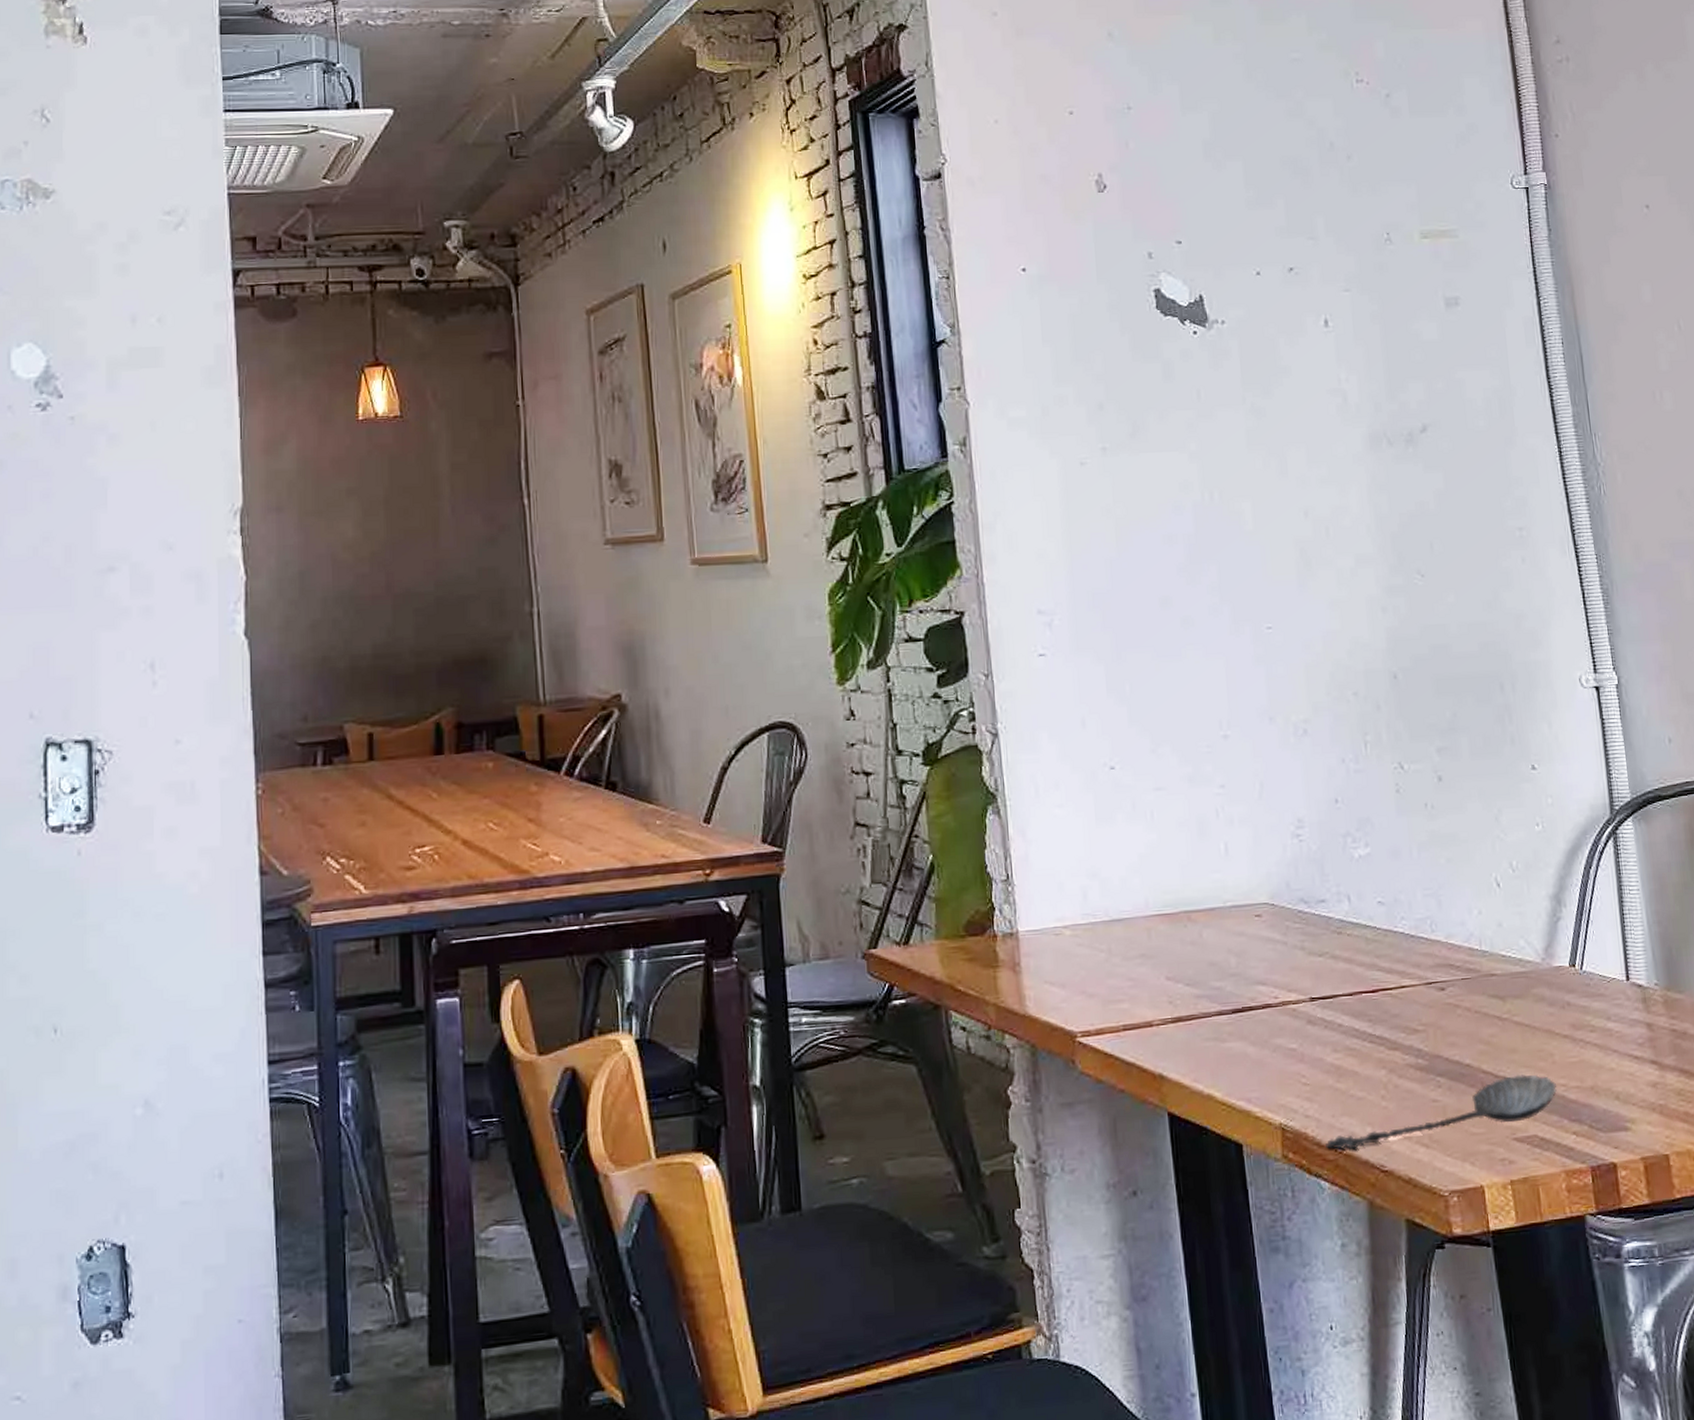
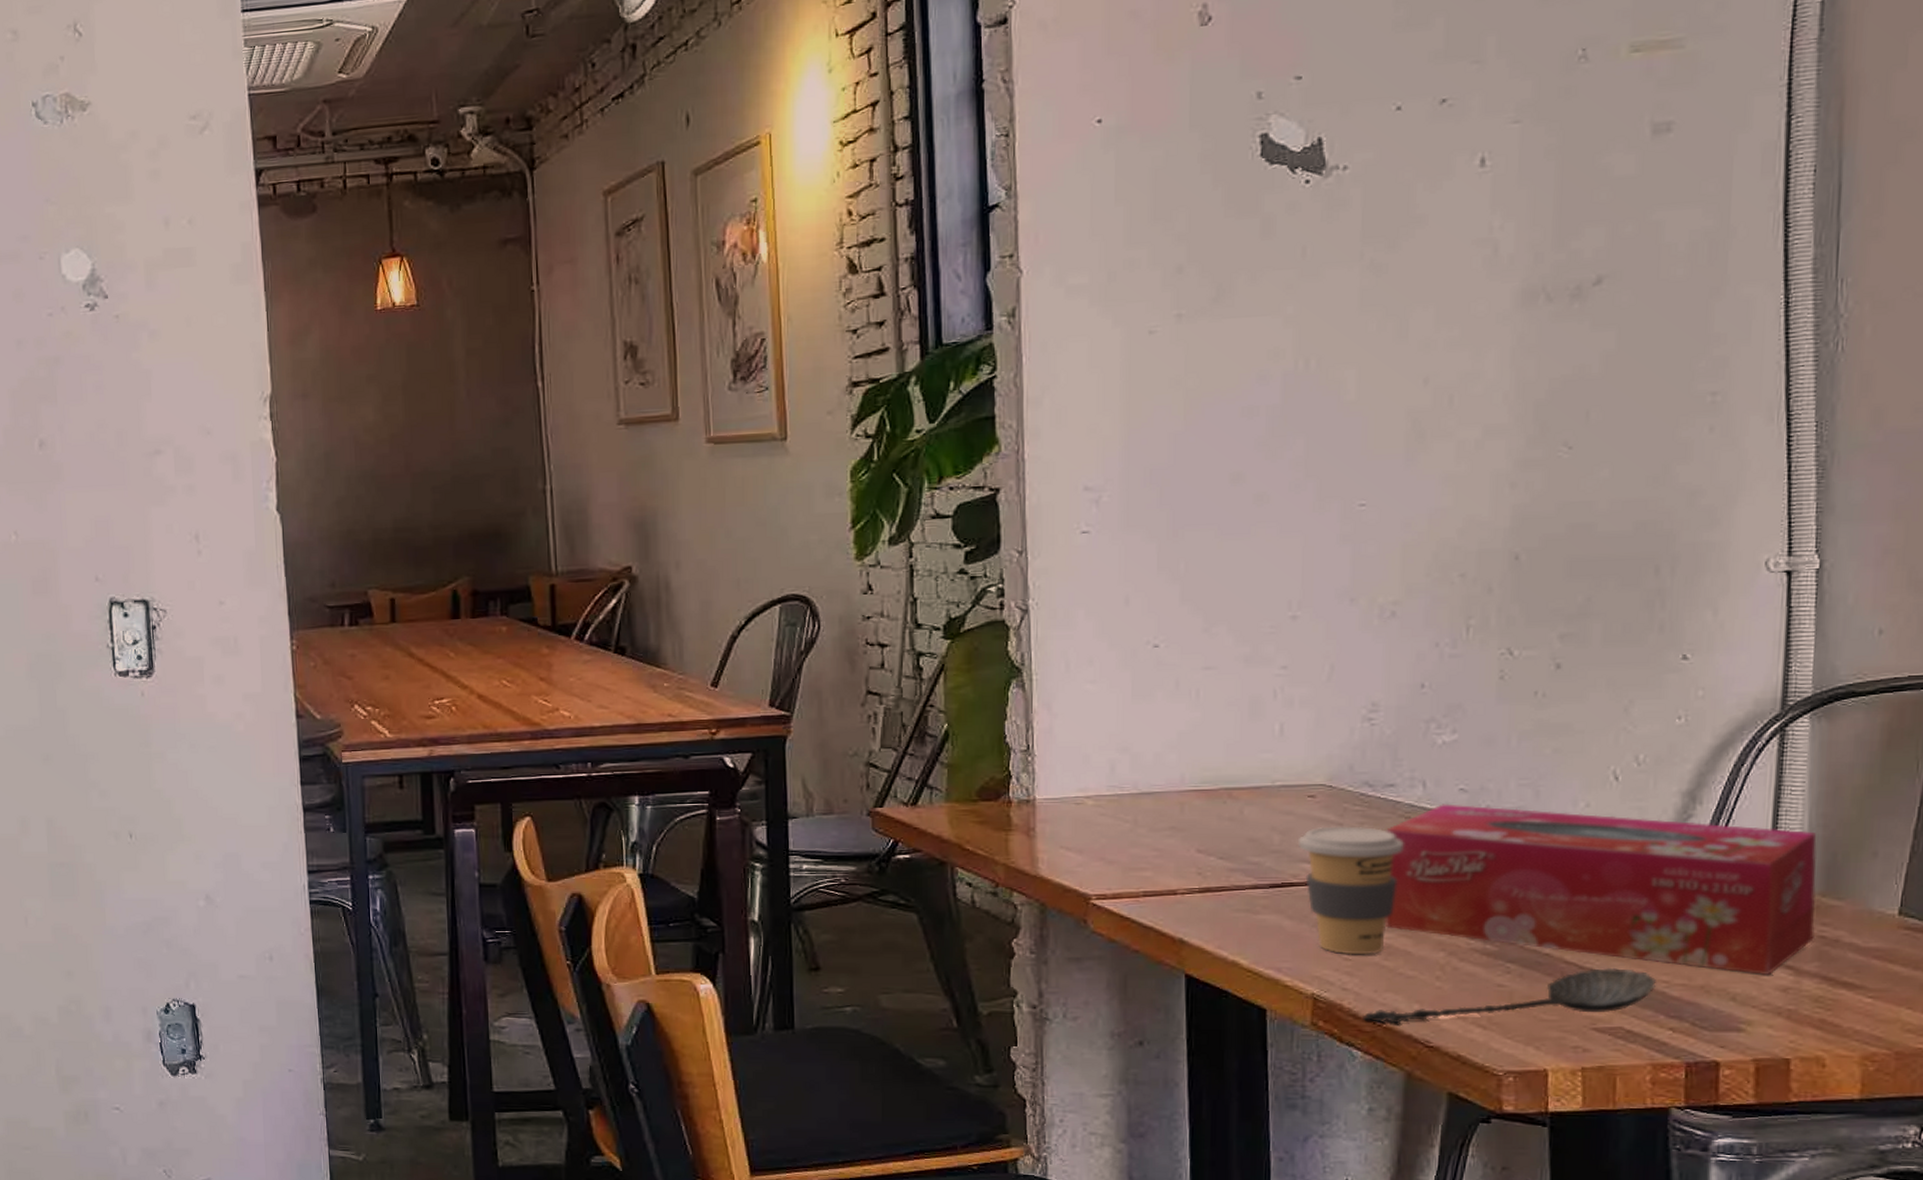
coffee cup: none [1251,944,1340,1079] -> present [1297,826,1404,955]
tissue box: none [1323,917,1668,1073] -> present [1386,804,1817,976]

